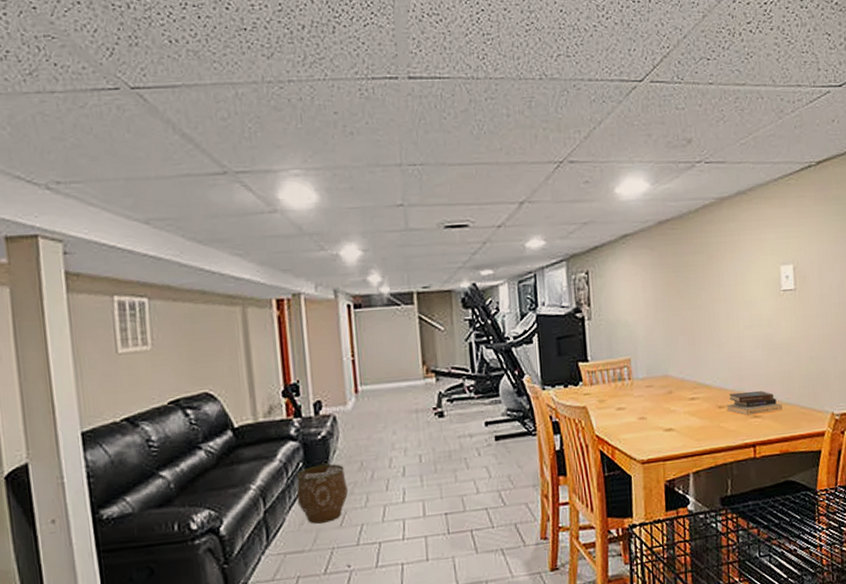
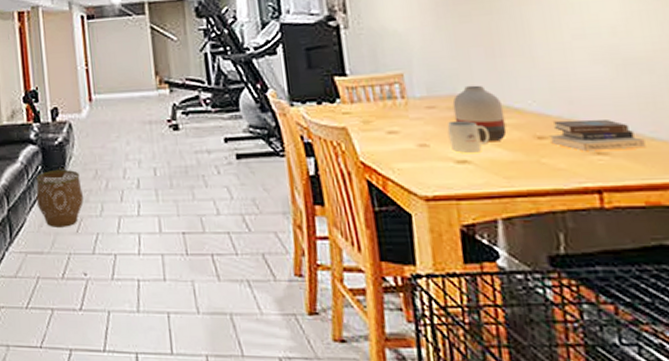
mug: none [659,396,688,423] -> present [446,120,490,154]
vase: none [664,367,699,413] -> present [452,85,507,143]

